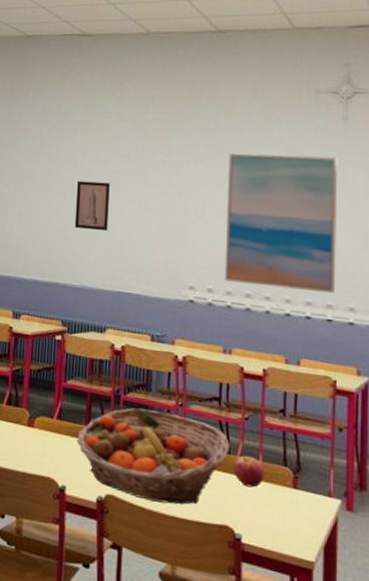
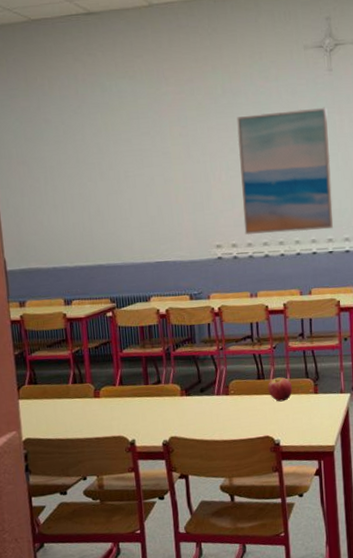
wall art: present [74,180,110,232] -> none [104,161,139,211]
fruit basket: present [77,408,230,505] -> none [139,357,264,433]

